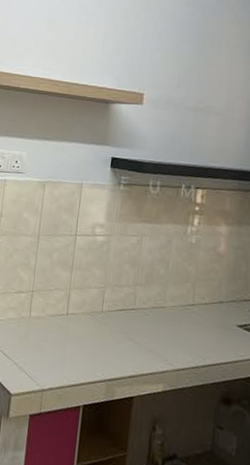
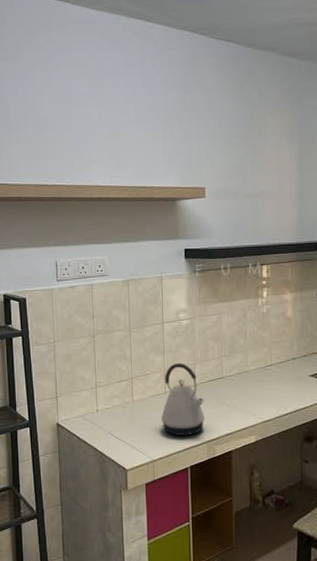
kettle: none [58,283,111,369] -> present [161,363,205,436]

